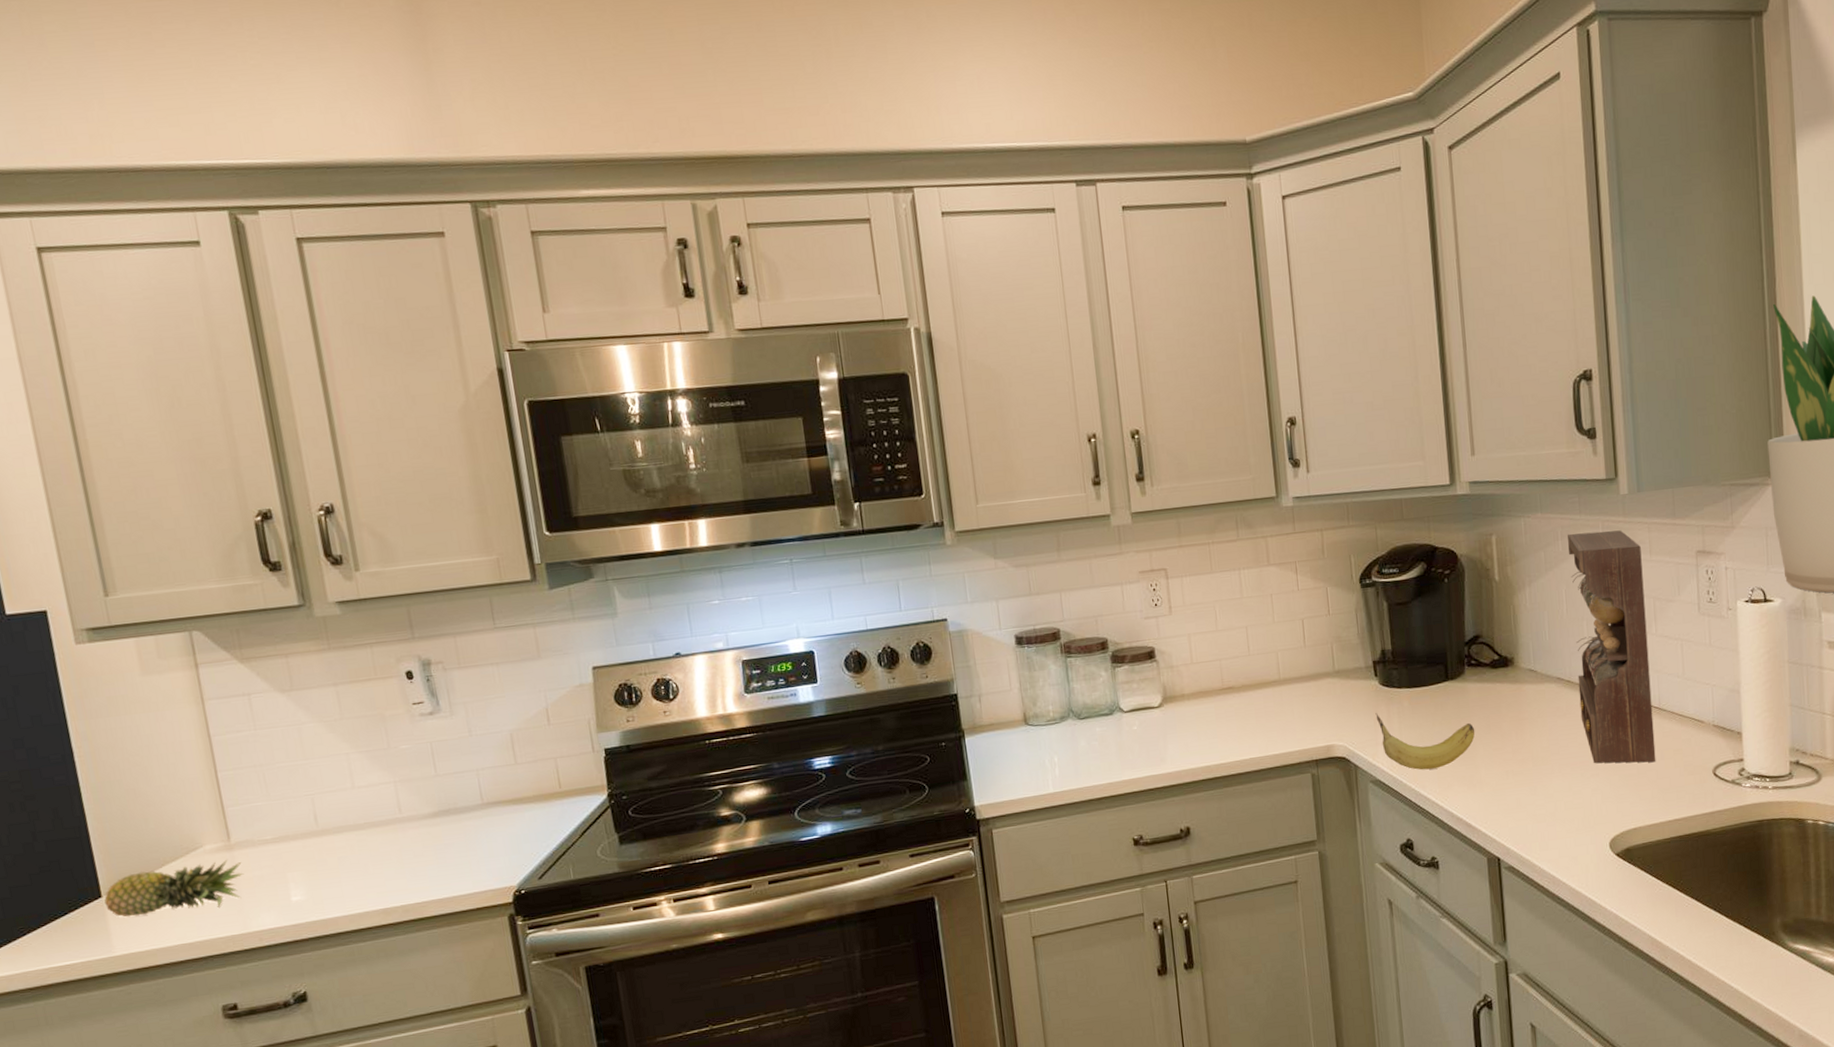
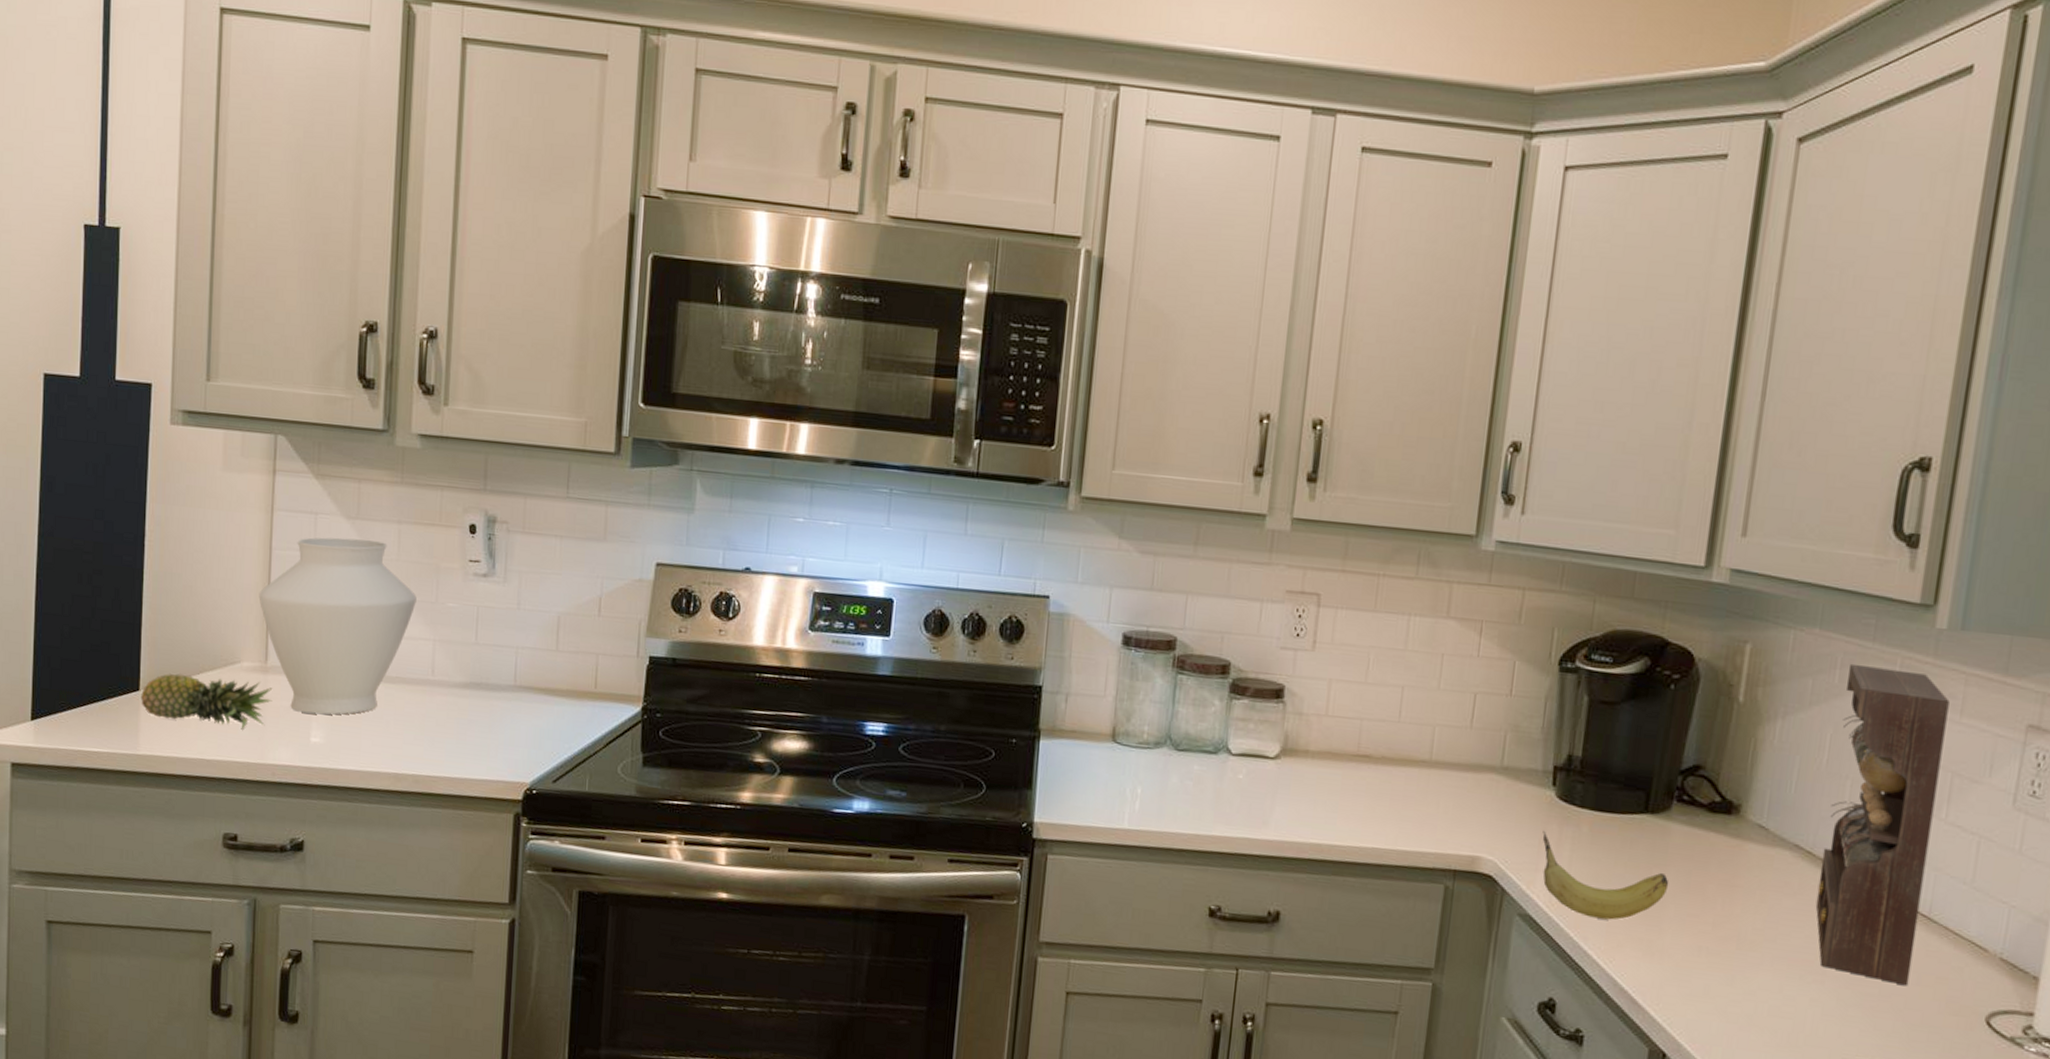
vase: none [206,706,369,878] -> present [259,537,417,715]

